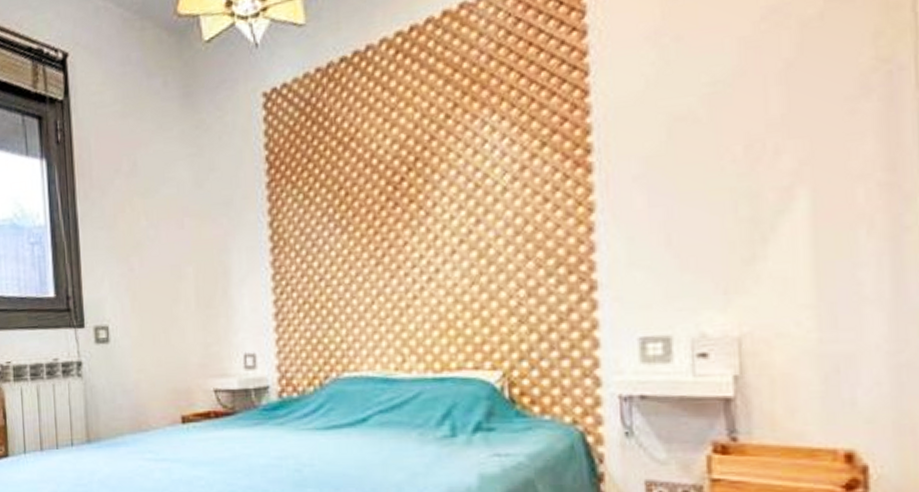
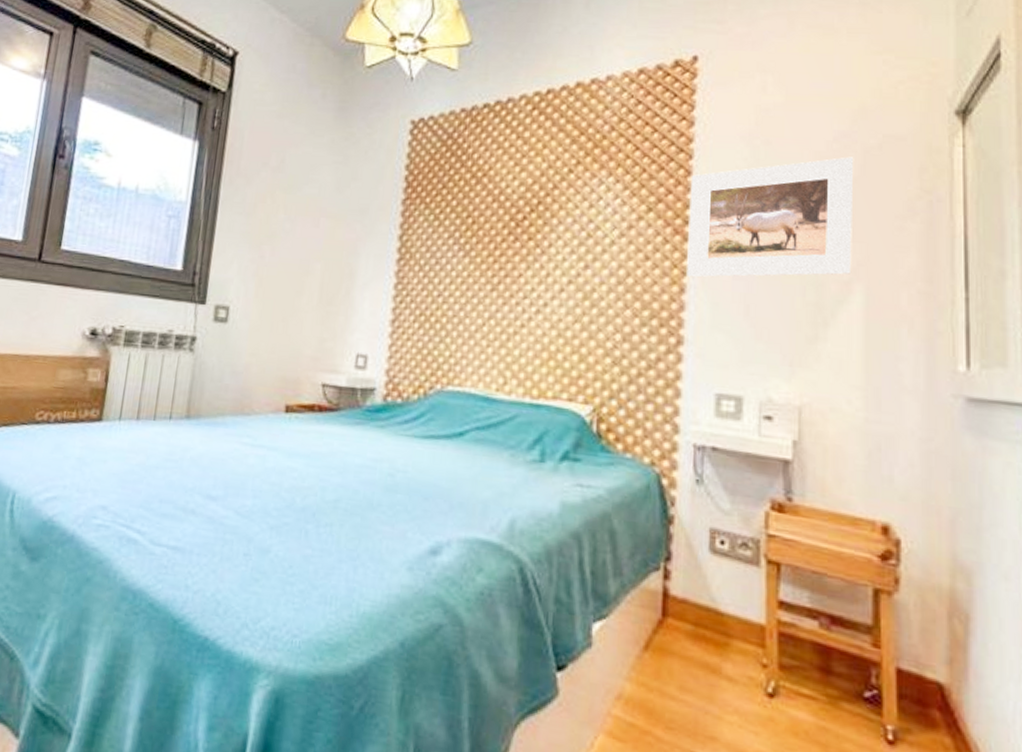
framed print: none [588,35,793,213] -> present [687,157,854,278]

